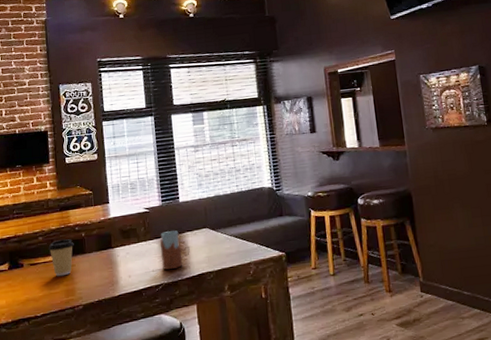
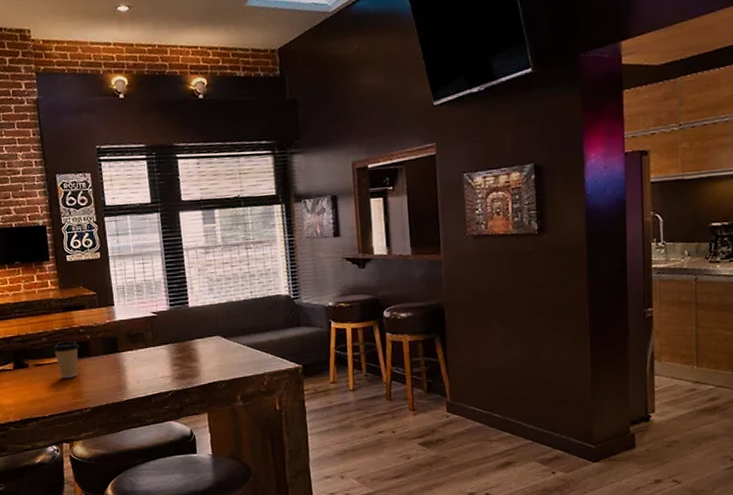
drinking glass: present [160,230,190,270] -> none [169,337,201,376]

